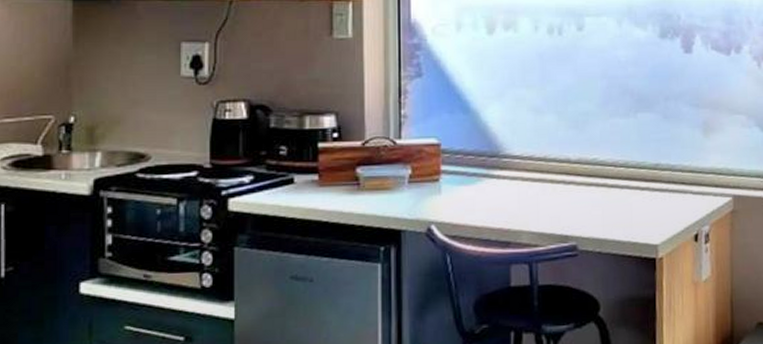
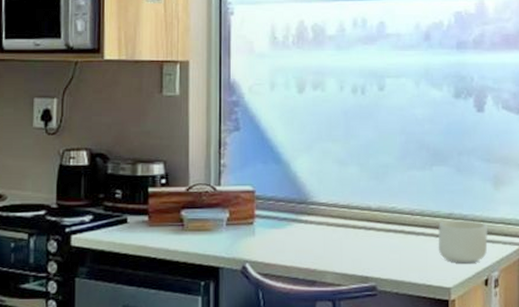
cup: none [643,171,698,218] -> present [437,220,489,263]

